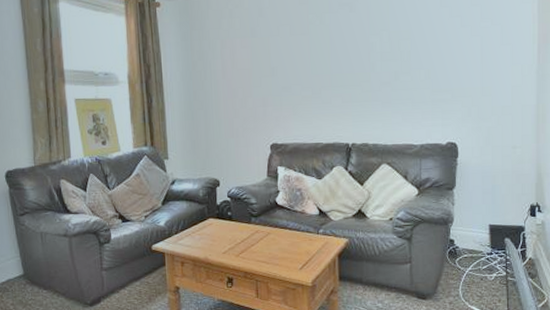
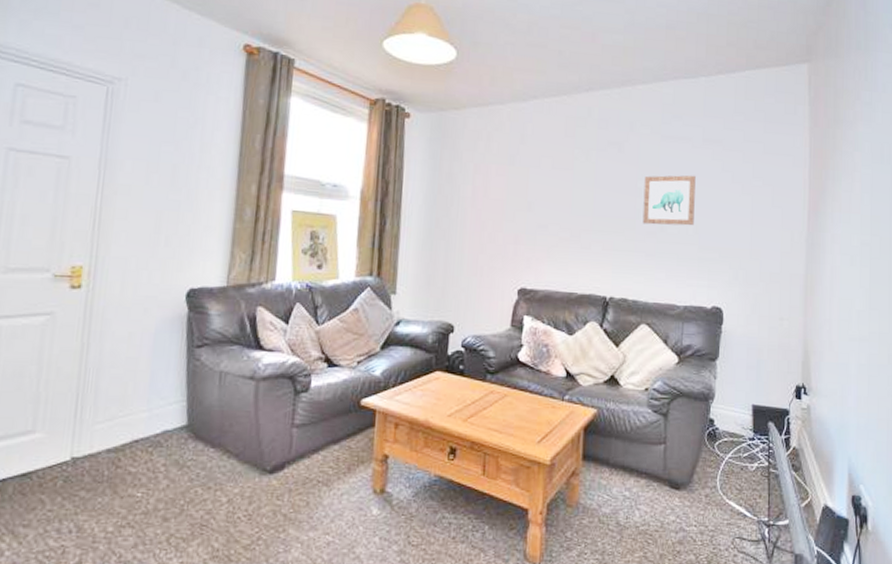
wall art: none [376,24,426,76] -> present [642,175,696,226]

